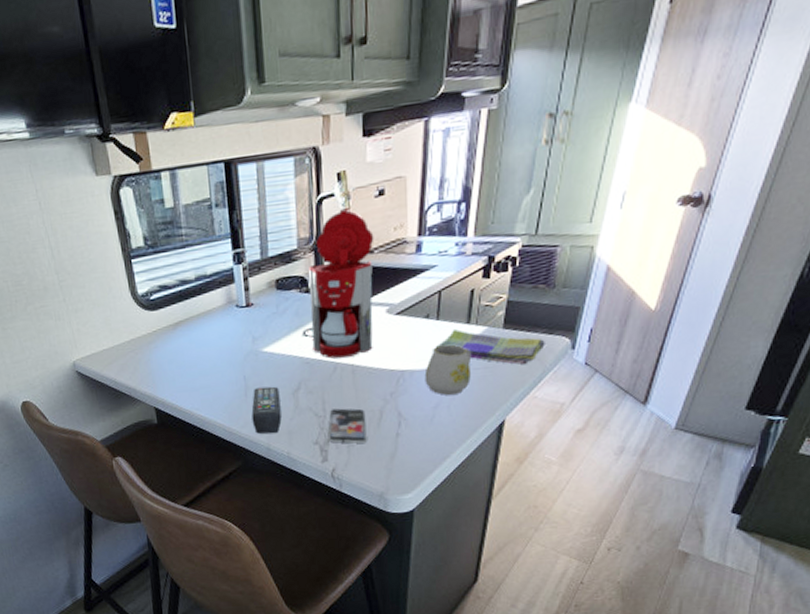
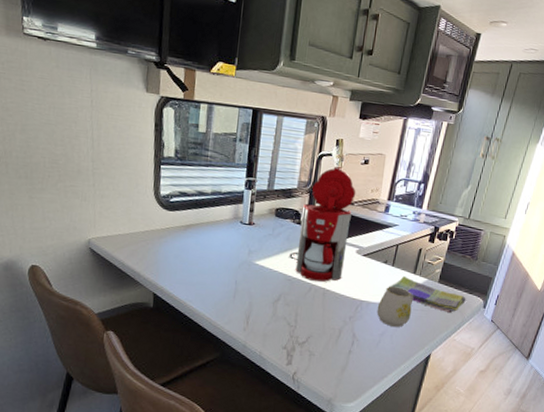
remote control: present [251,386,282,434] -> none [235,292,263,334]
smartphone: present [328,408,367,444] -> none [295,321,328,355]

